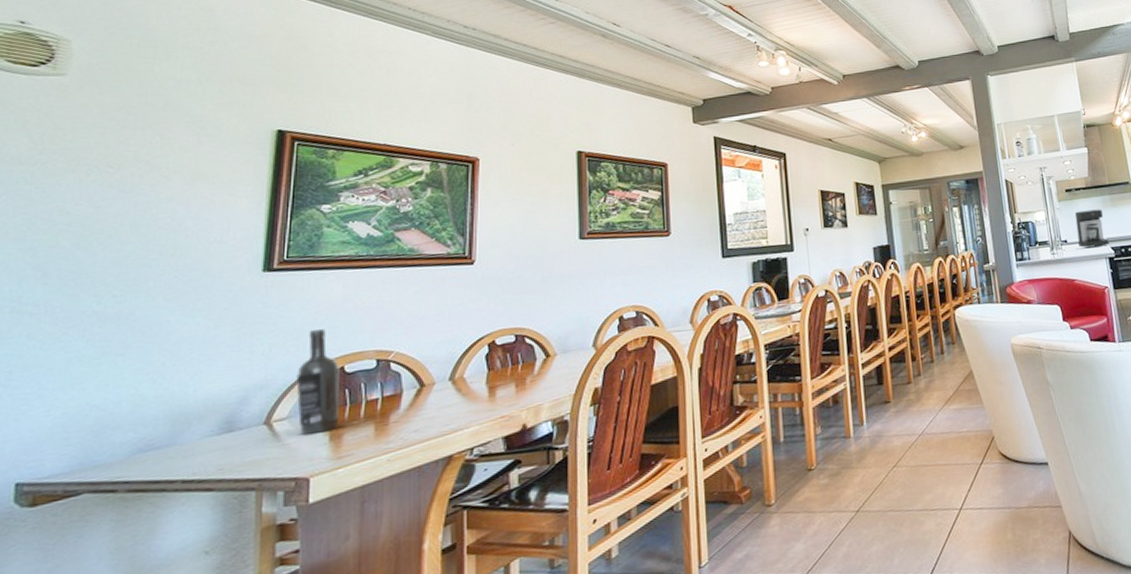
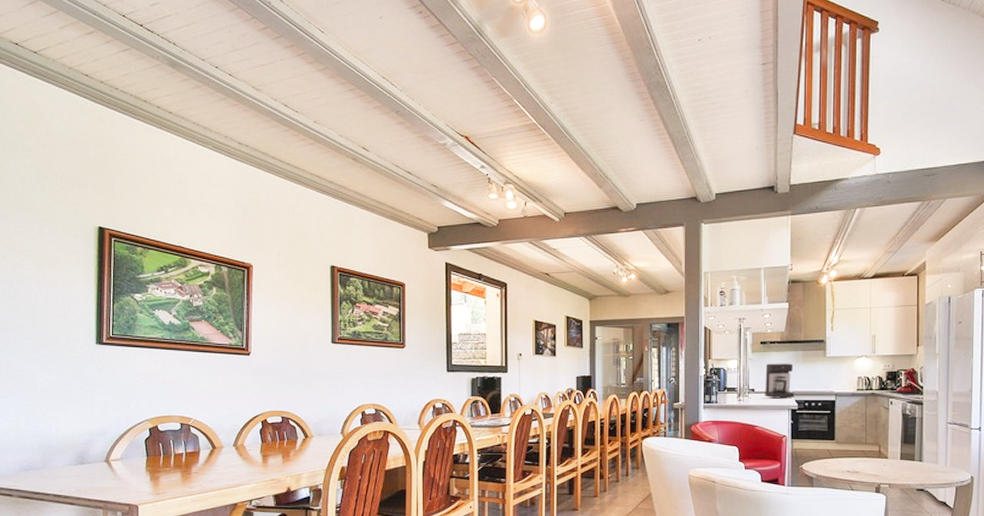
wine bottle: present [296,329,340,436] -> none [125,395,157,474]

